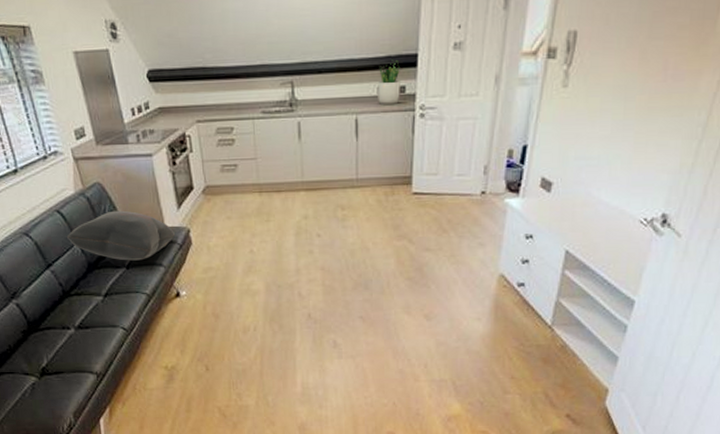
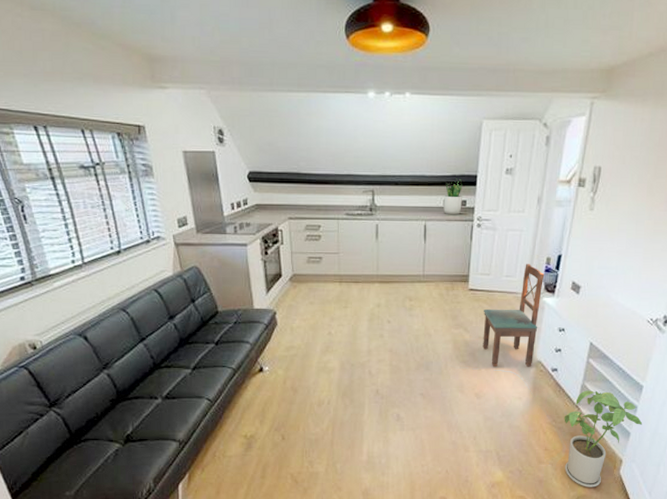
cushion: present [66,210,176,261] -> none [161,292,263,338]
dining chair: none [432,159,506,284] -> present [483,264,545,368]
house plant: none [534,308,634,421] -> present [564,390,643,487]

